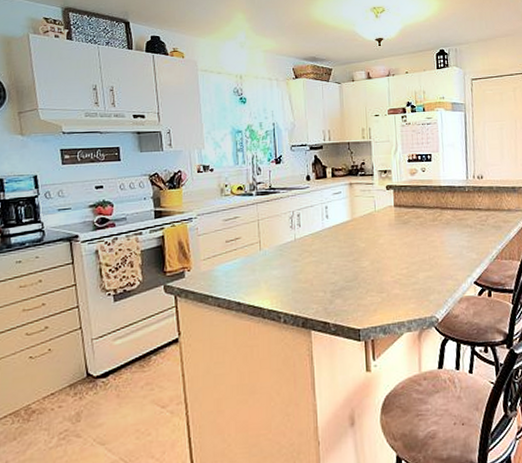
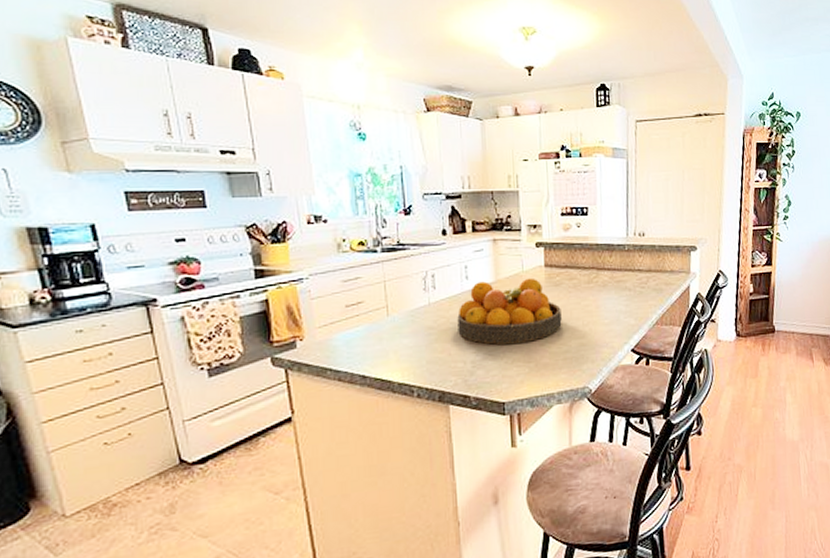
fruit bowl: none [319,216,410,277] -> present [457,277,562,345]

